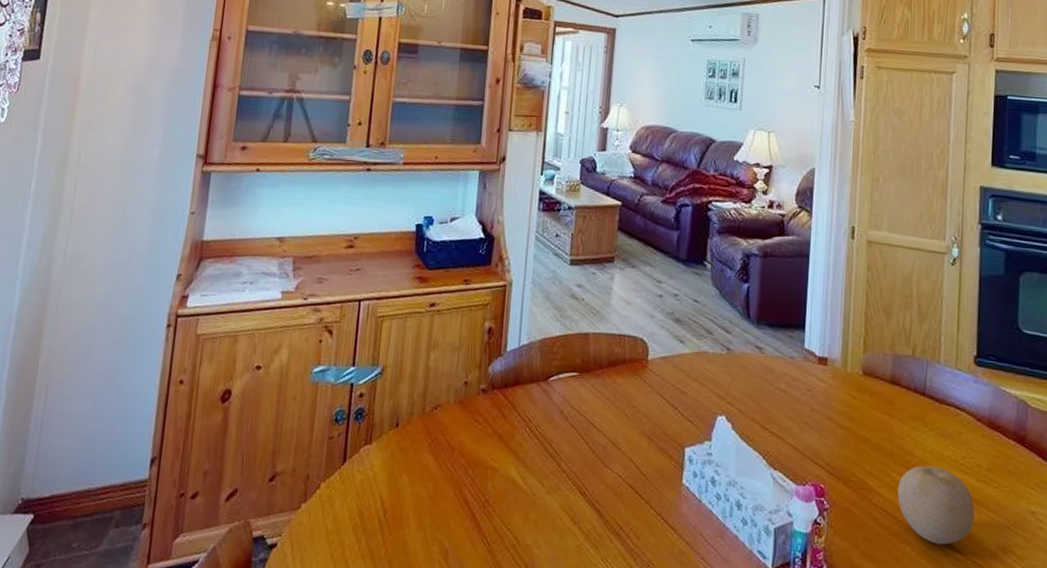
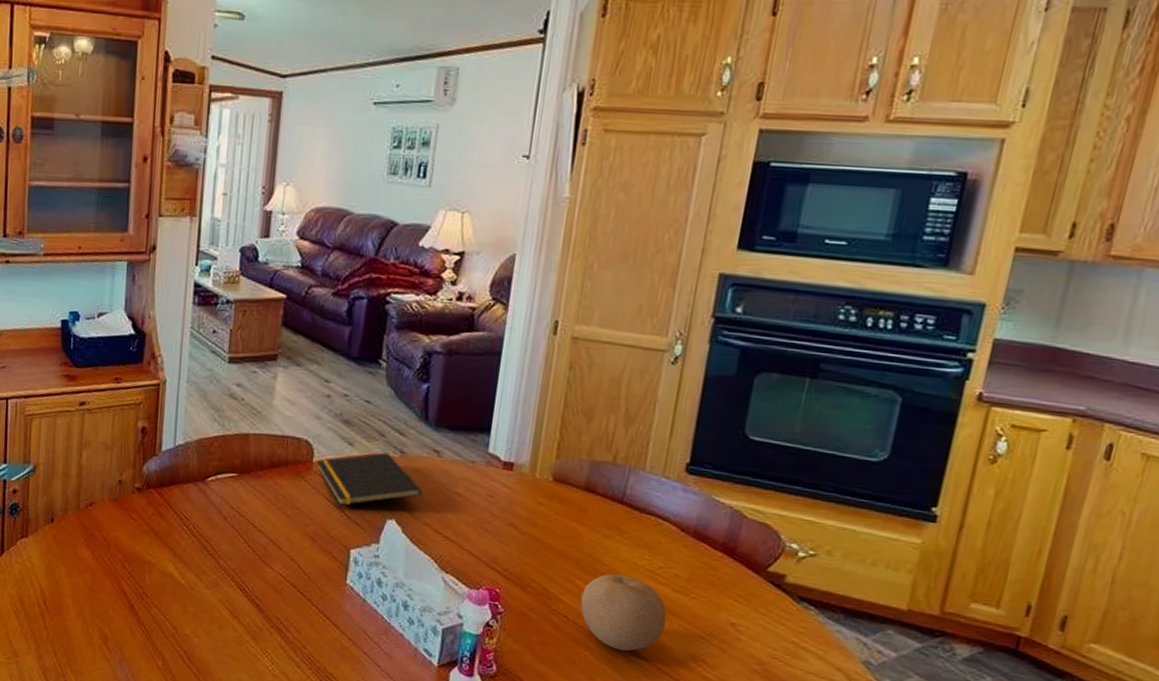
notepad: none [651,349,748,403] -> present [316,452,422,506]

